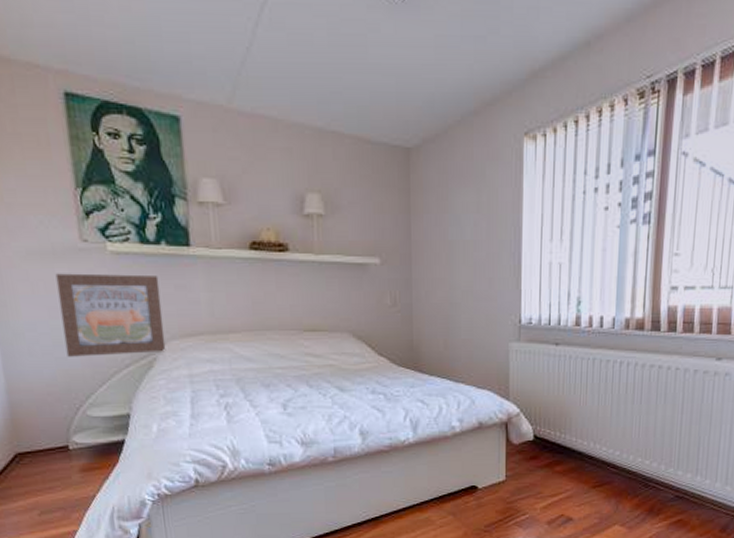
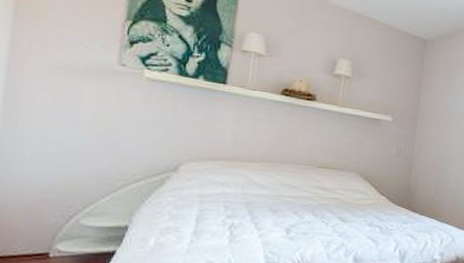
wall art: present [55,273,166,357] -> none [73,89,190,172]

